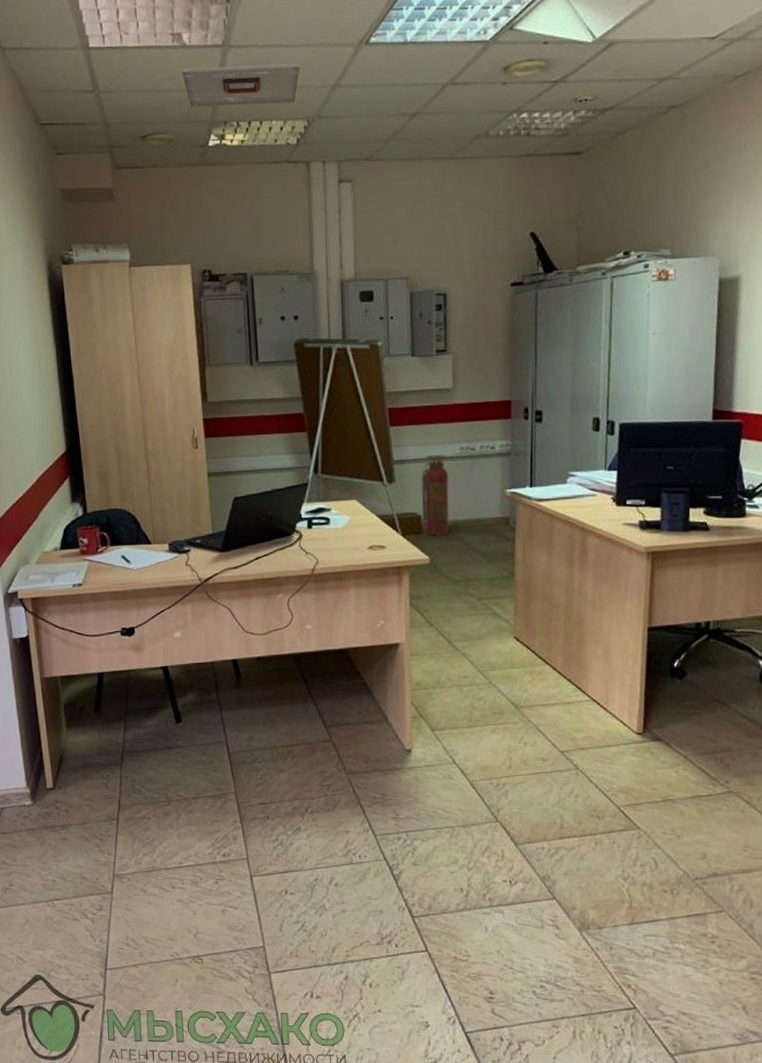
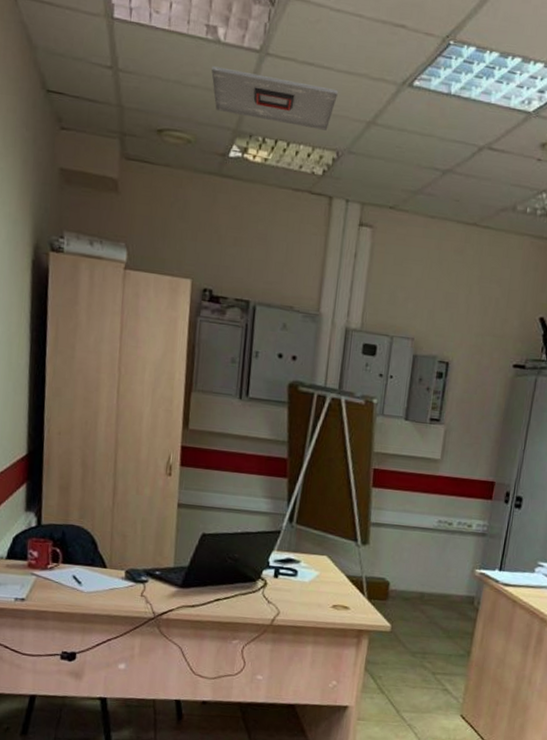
fire extinguisher: present [421,455,450,537] -> none [389,523,424,606]

